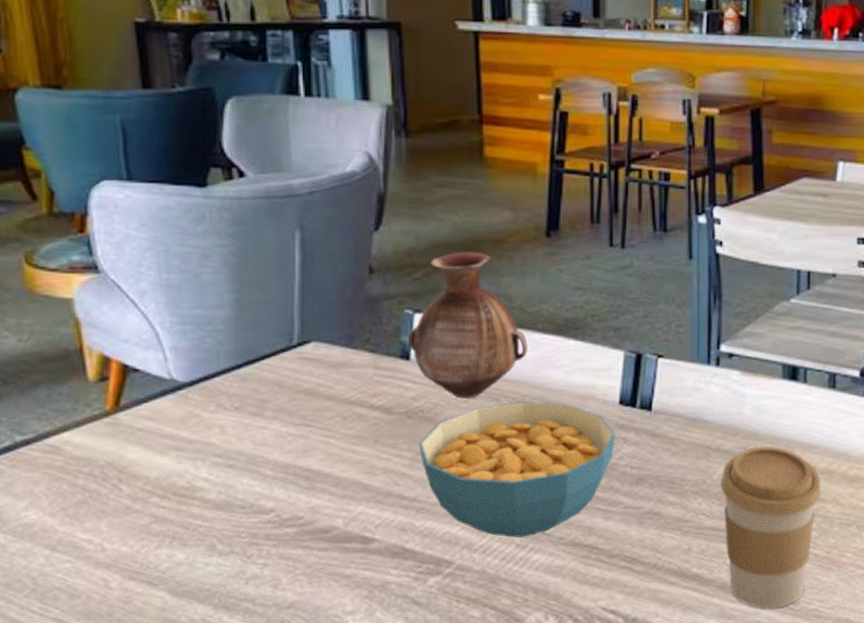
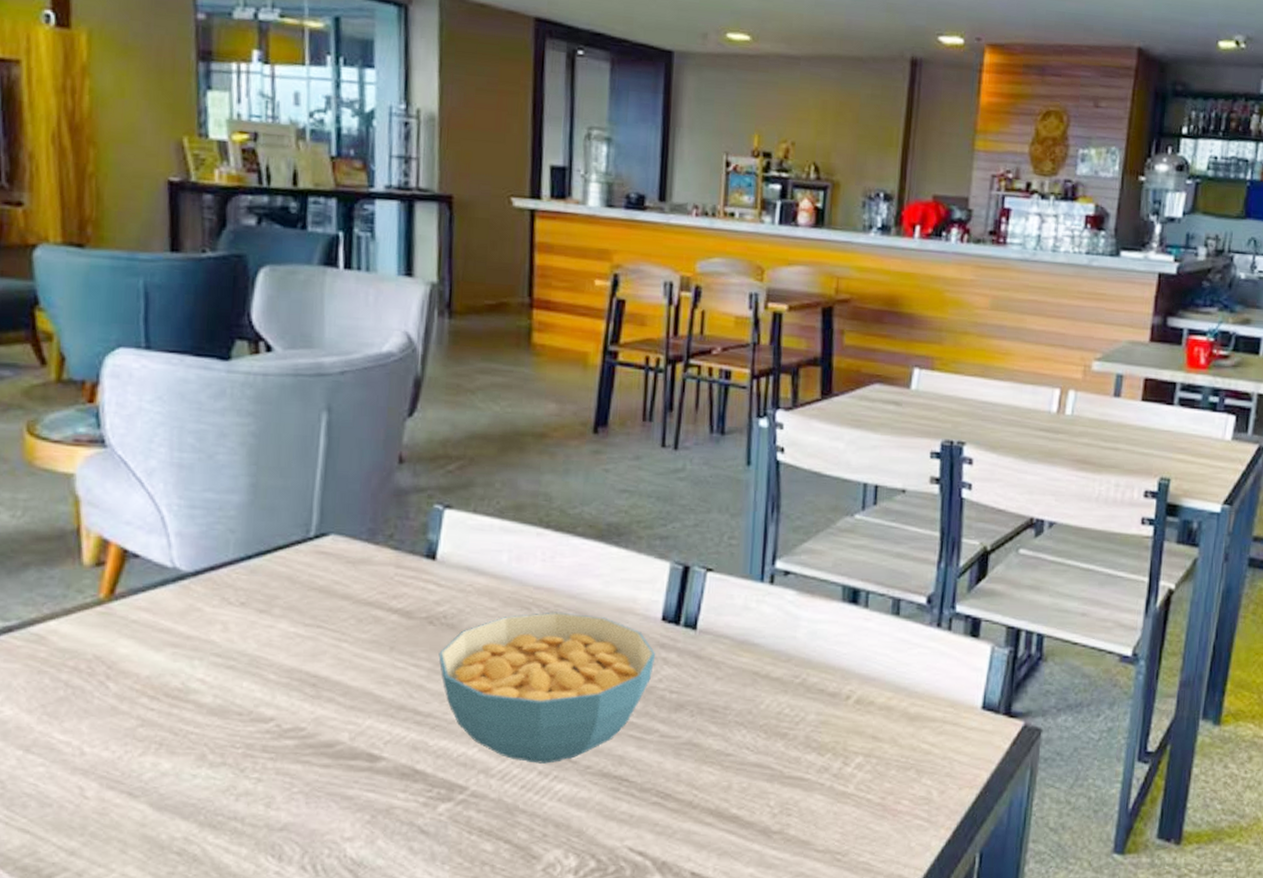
vase: present [408,251,528,399] -> none [436,444,566,606]
coffee cup: present [720,446,822,609] -> none [767,675,879,859]

